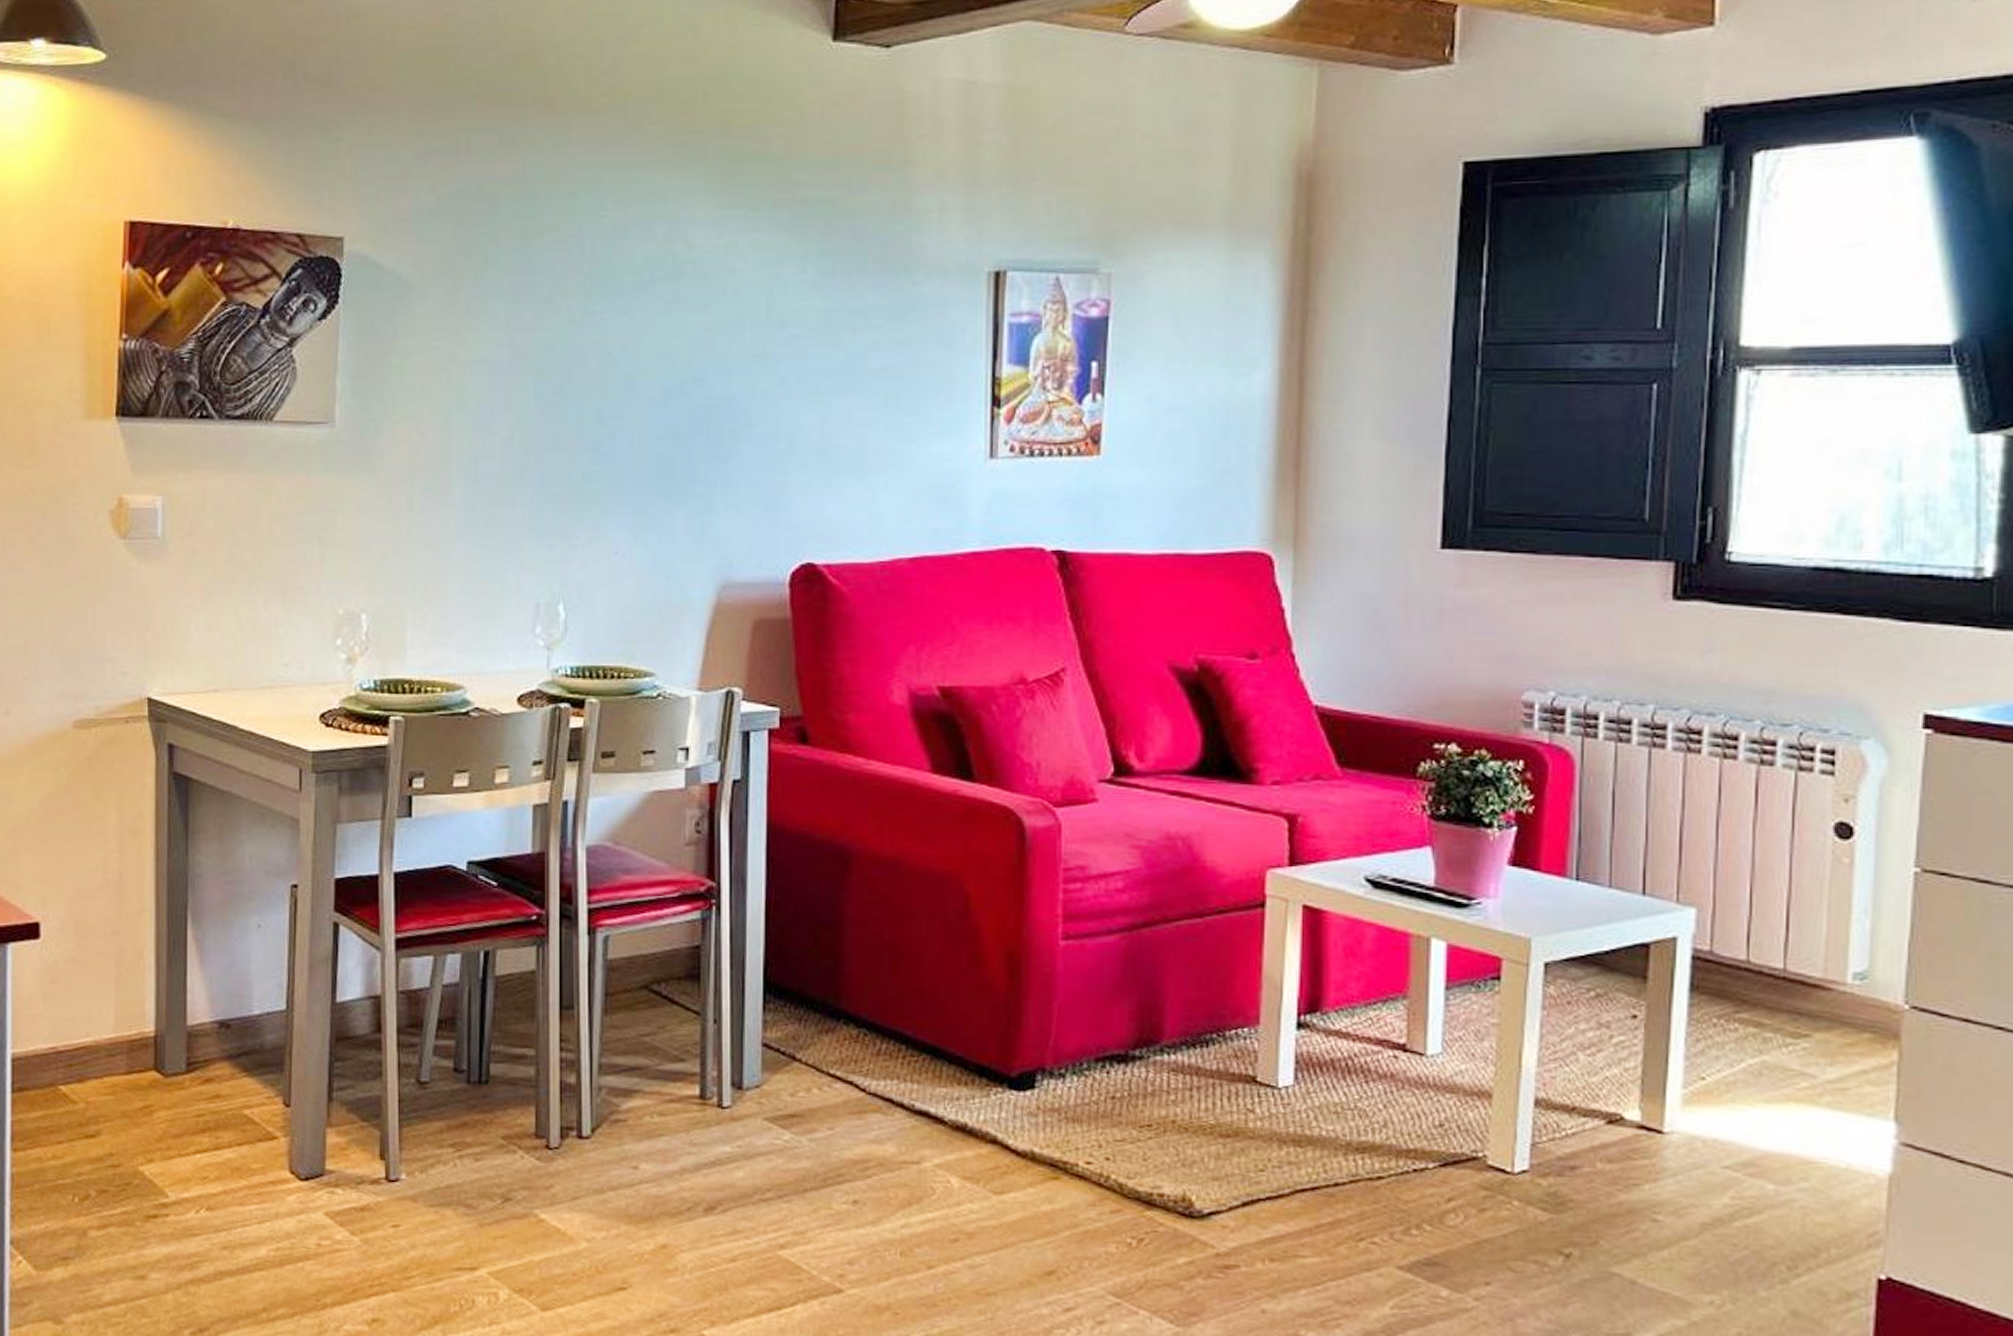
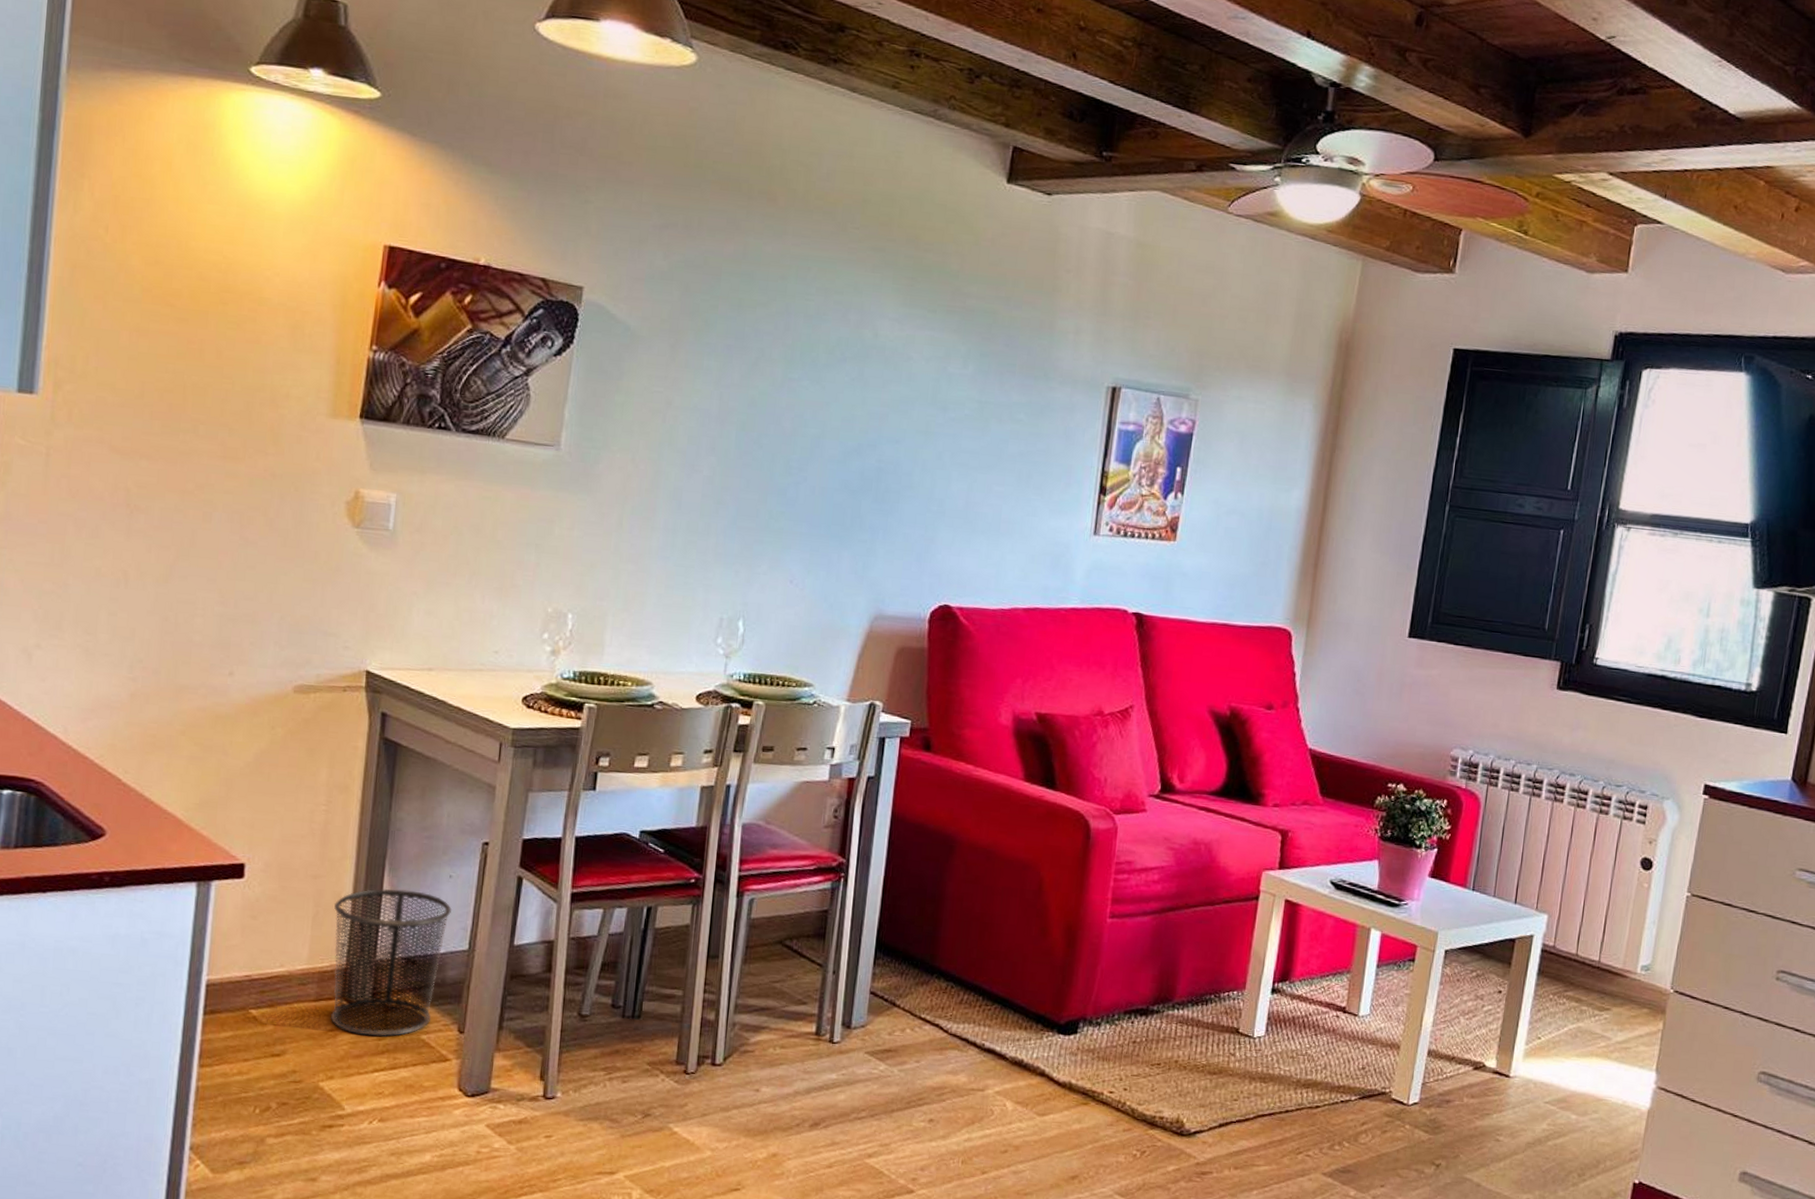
waste bin: none [137,943,265,1114] -> present [331,888,453,1038]

